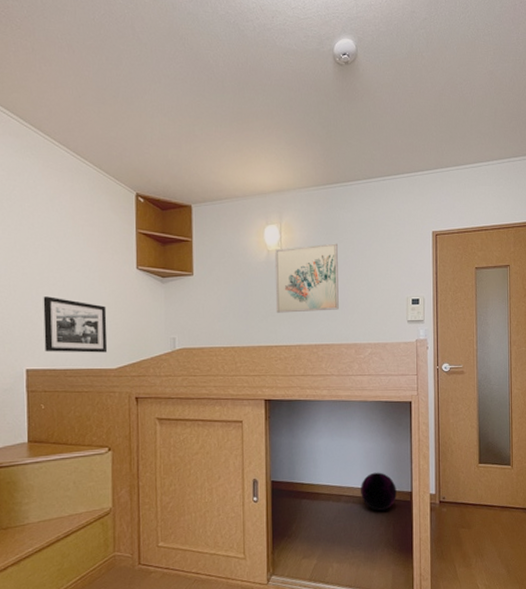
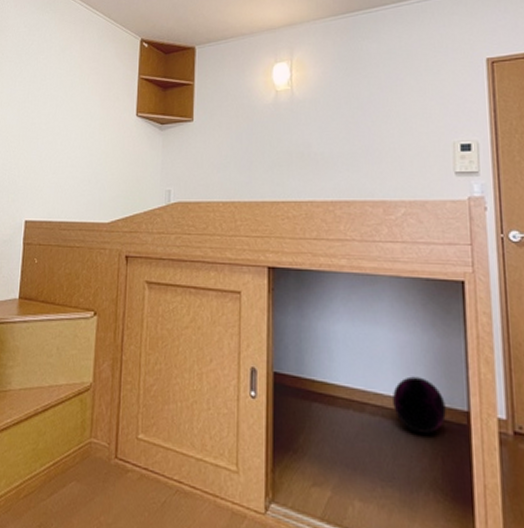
picture frame: present [43,296,108,353] -> none [43,146,104,205]
wall art: present [274,243,339,313] -> none [283,79,362,162]

